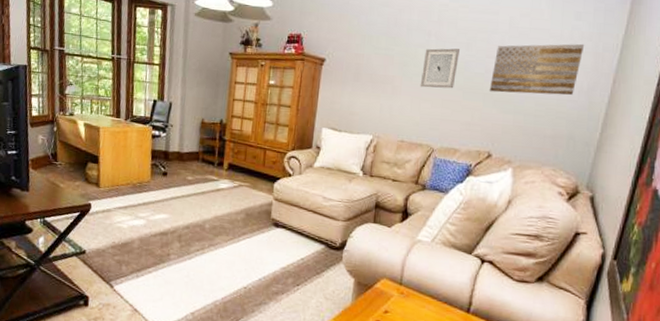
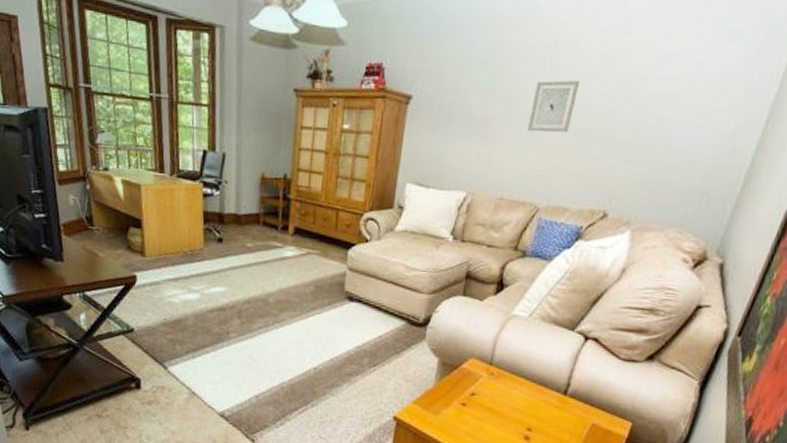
wall art: present [489,43,585,96] -> none [611,72,737,140]

